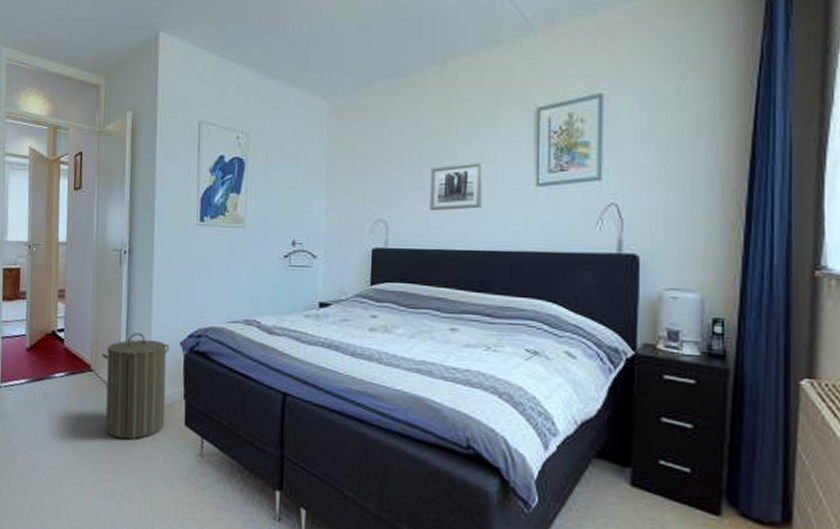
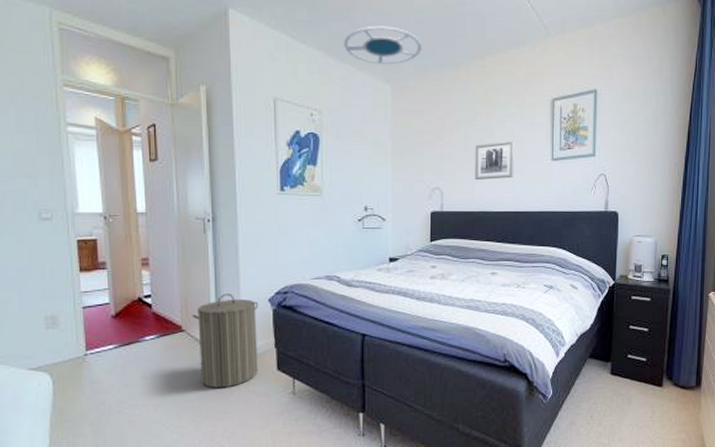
ceiling lamp: none [276,36,366,79] -> present [344,25,422,65]

